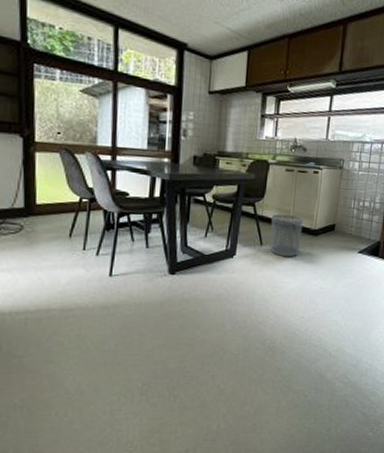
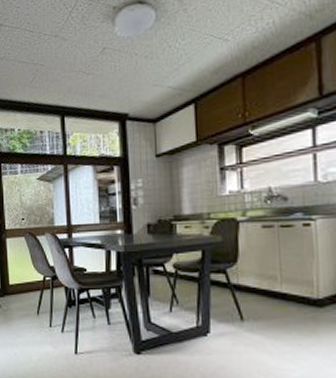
waste bin: present [270,214,304,258] -> none [252,281,299,336]

